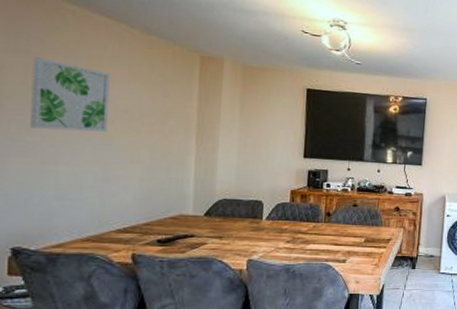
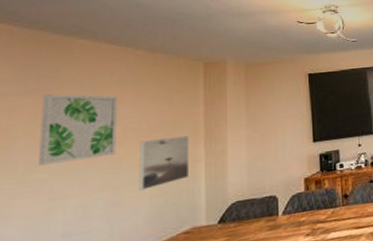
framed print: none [130,123,182,172] -> present [139,135,190,191]

